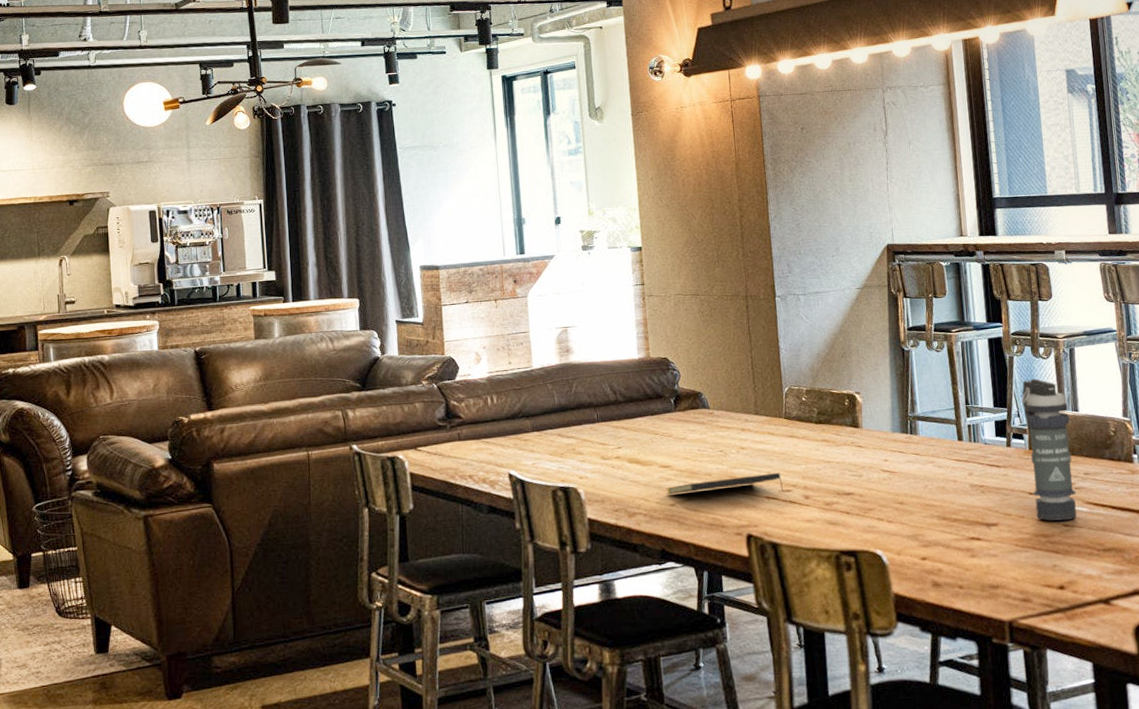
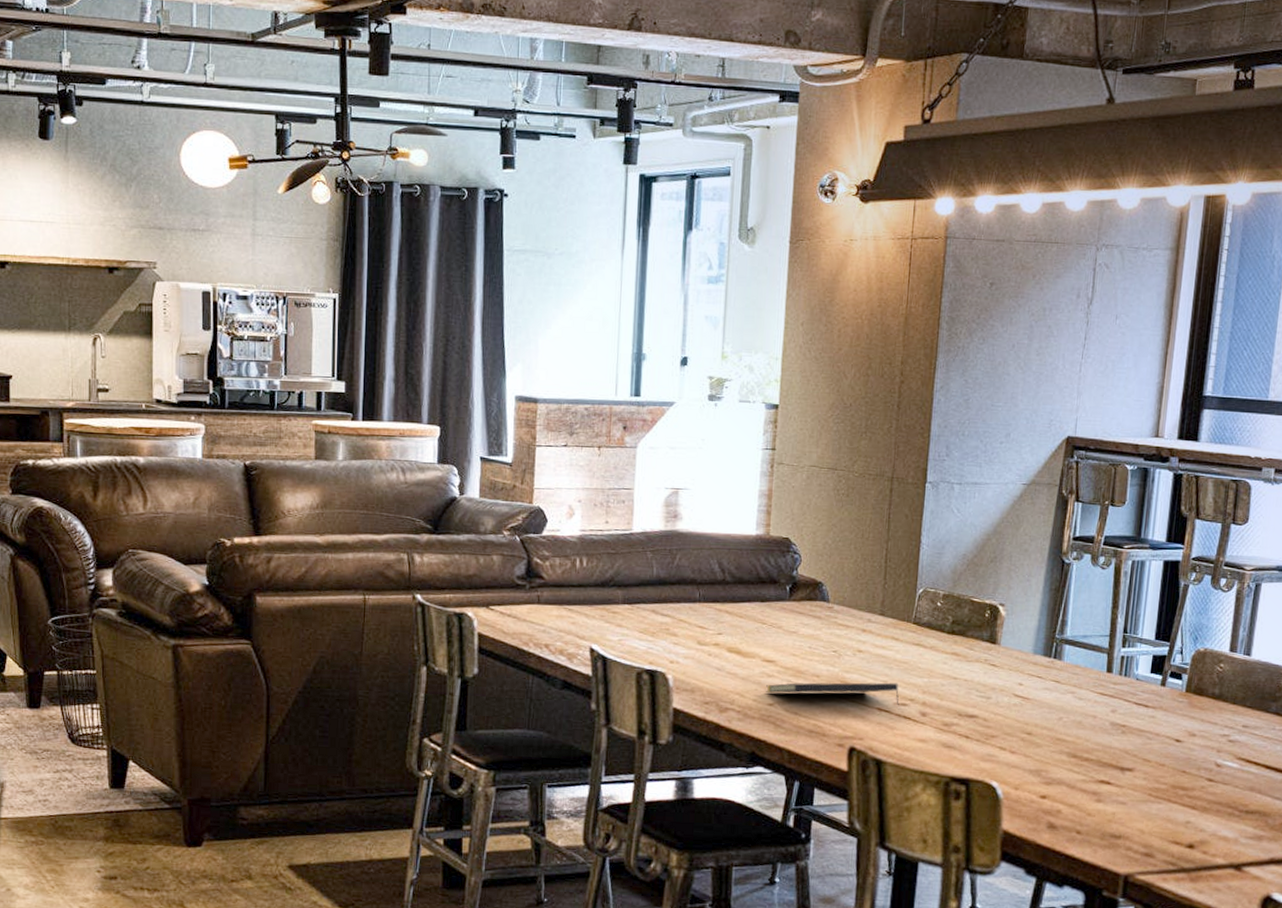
smoke grenade: present [1021,378,1077,521] -> none [1179,613,1240,775]

